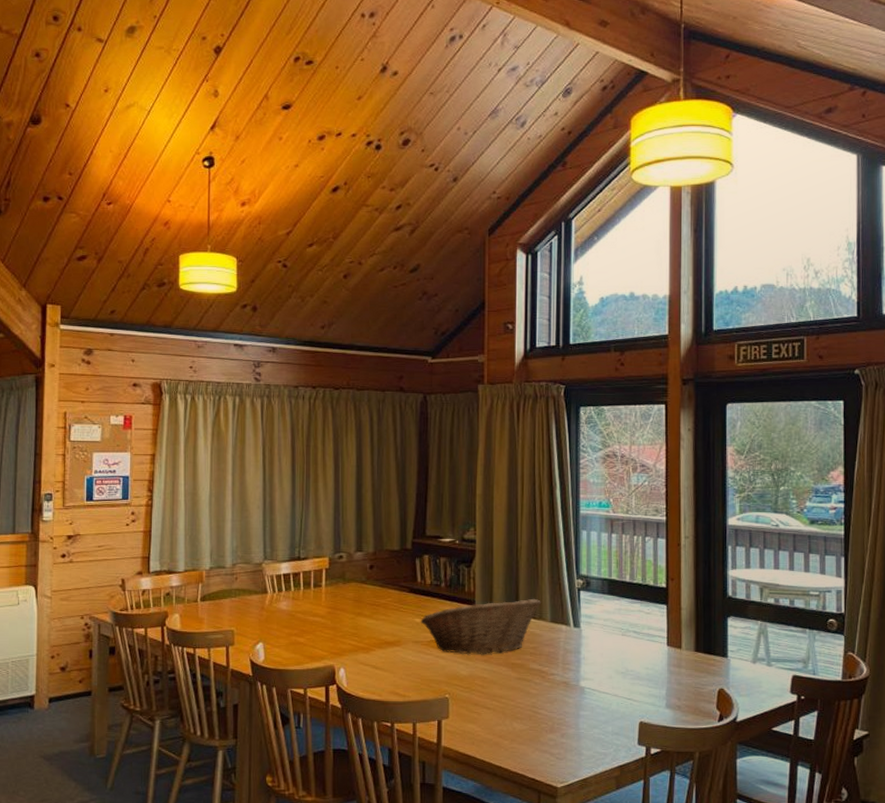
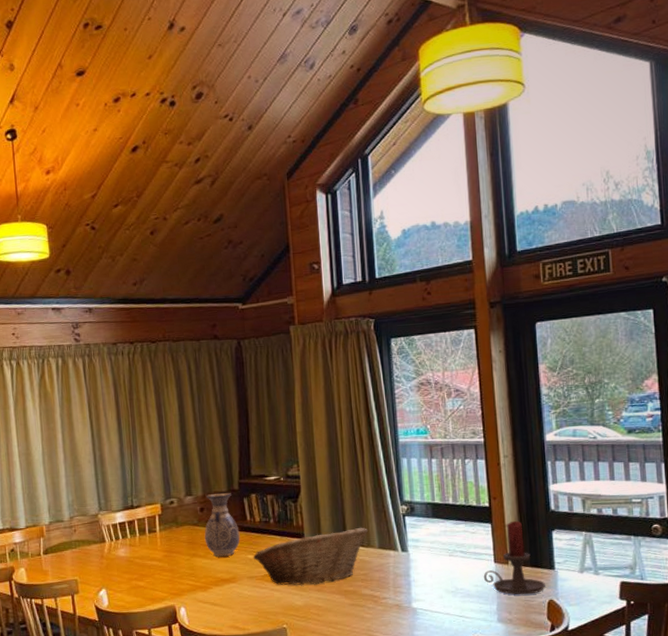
vase: none [371,551,409,618] -> present [204,492,240,557]
candle holder: none [655,604,717,682] -> present [483,520,545,595]

